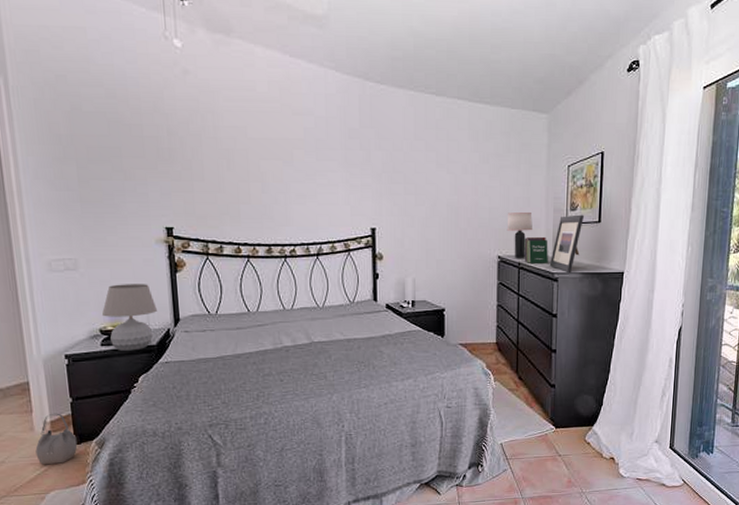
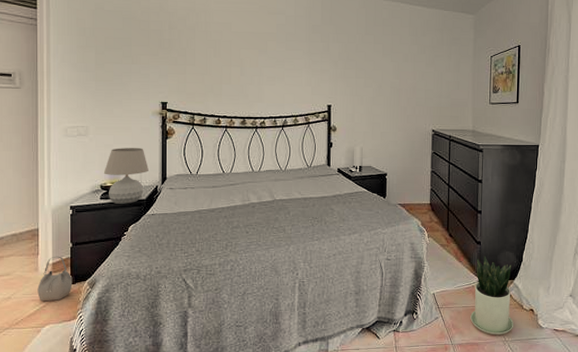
table lamp: present [506,211,533,259] -> none [440,93,461,133]
books: present [524,236,548,263] -> none [454,114,475,137]
planter: none [543,400,592,487] -> present [470,256,513,335]
picture frame: present [549,214,585,274] -> none [475,96,505,146]

